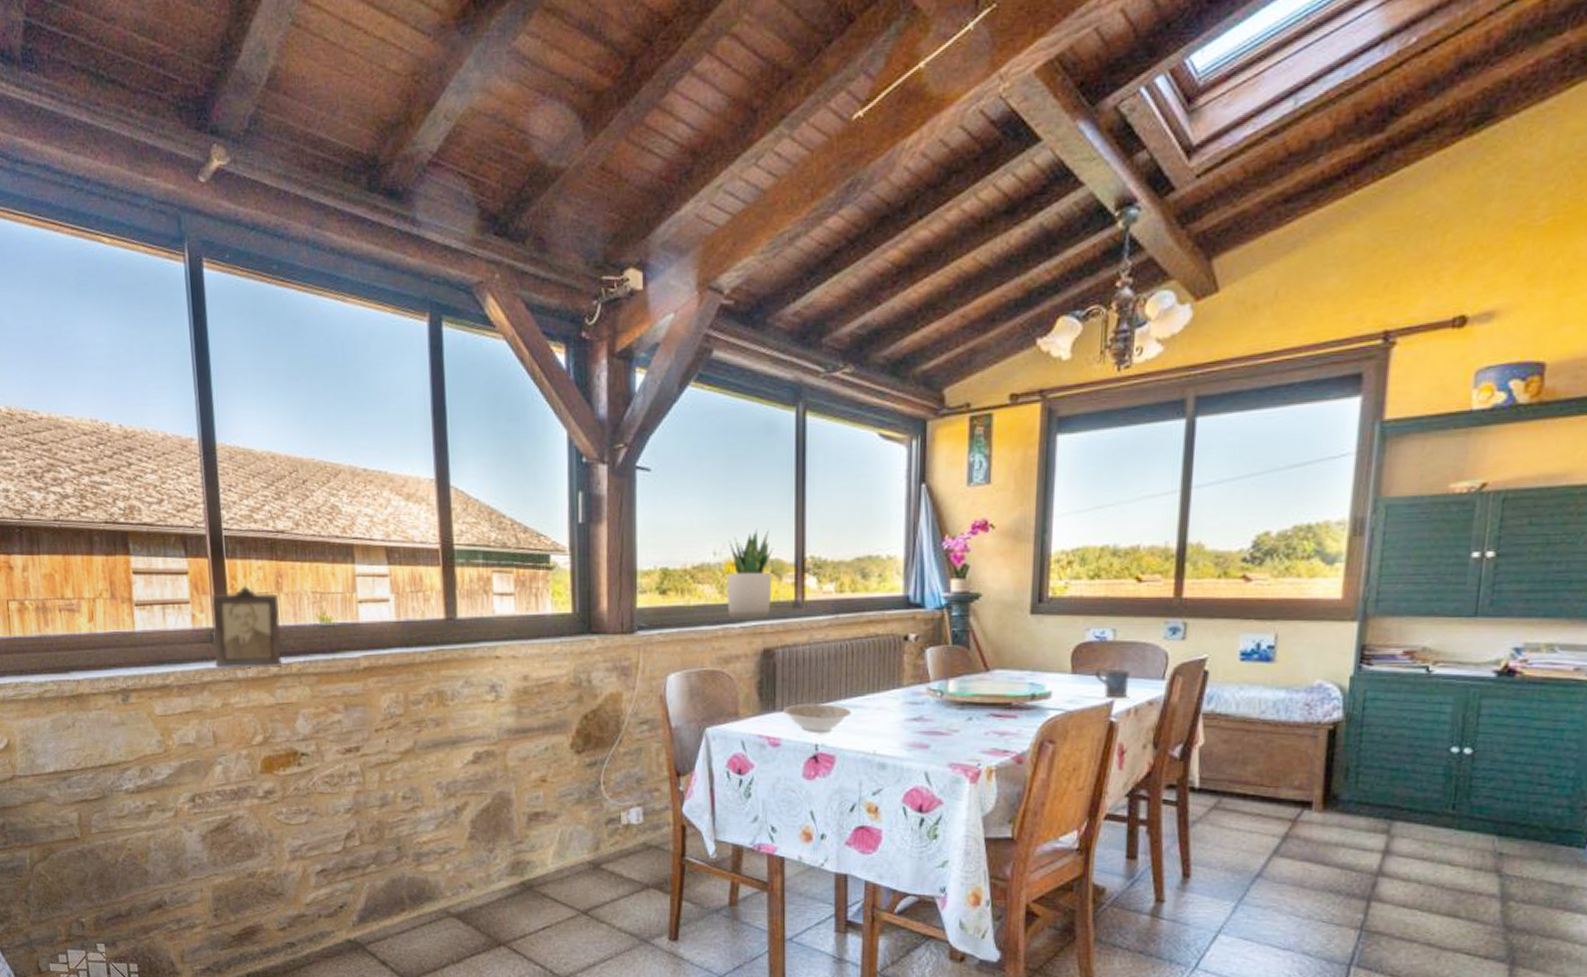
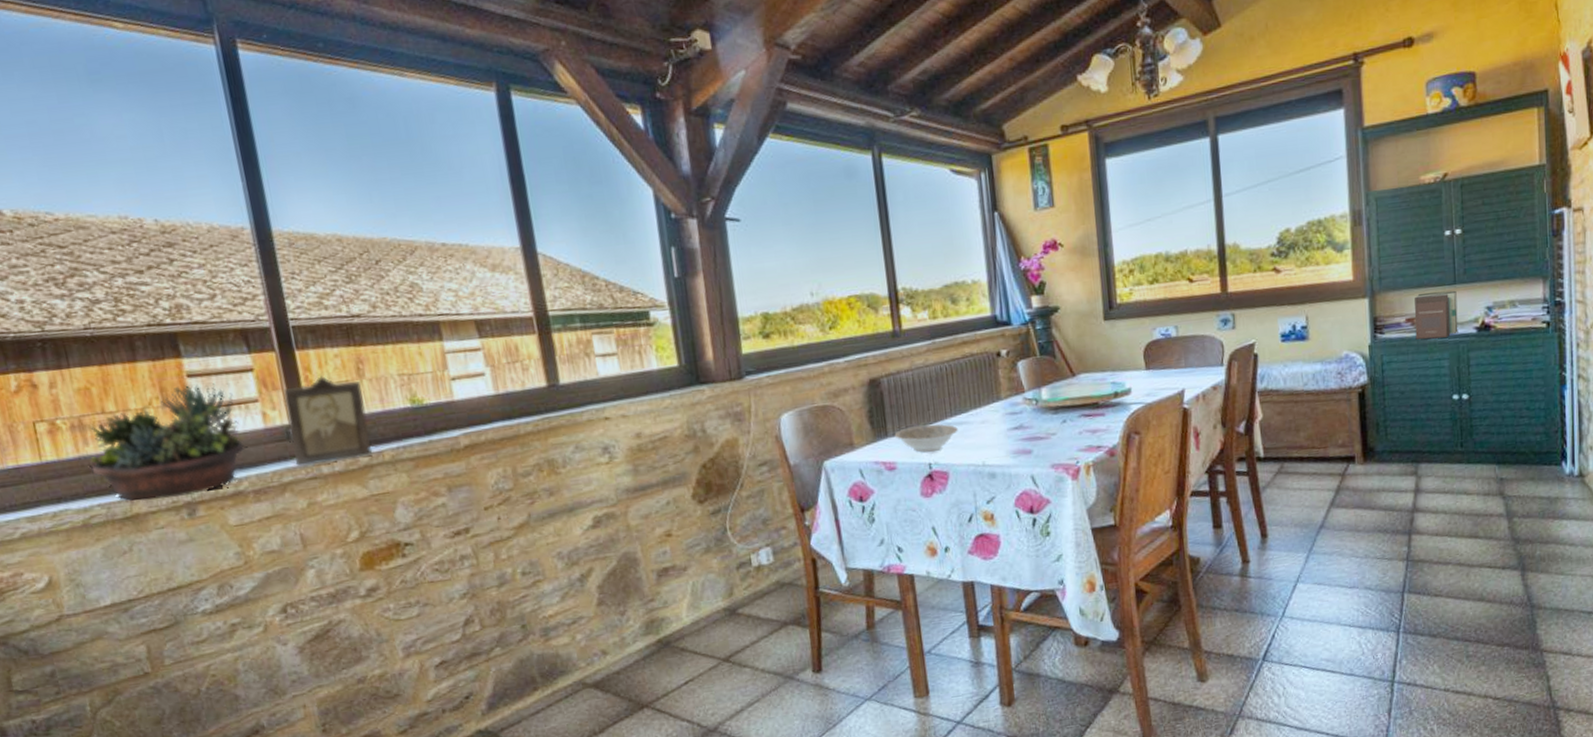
succulent planter: none [49,581,175,683] -> present [91,383,245,502]
planter: present [727,529,774,618] -> none [823,267,872,354]
mug: present [1095,667,1131,698] -> none [1166,360,1195,388]
books: none [1412,622,1477,680] -> present [1414,290,1458,341]

